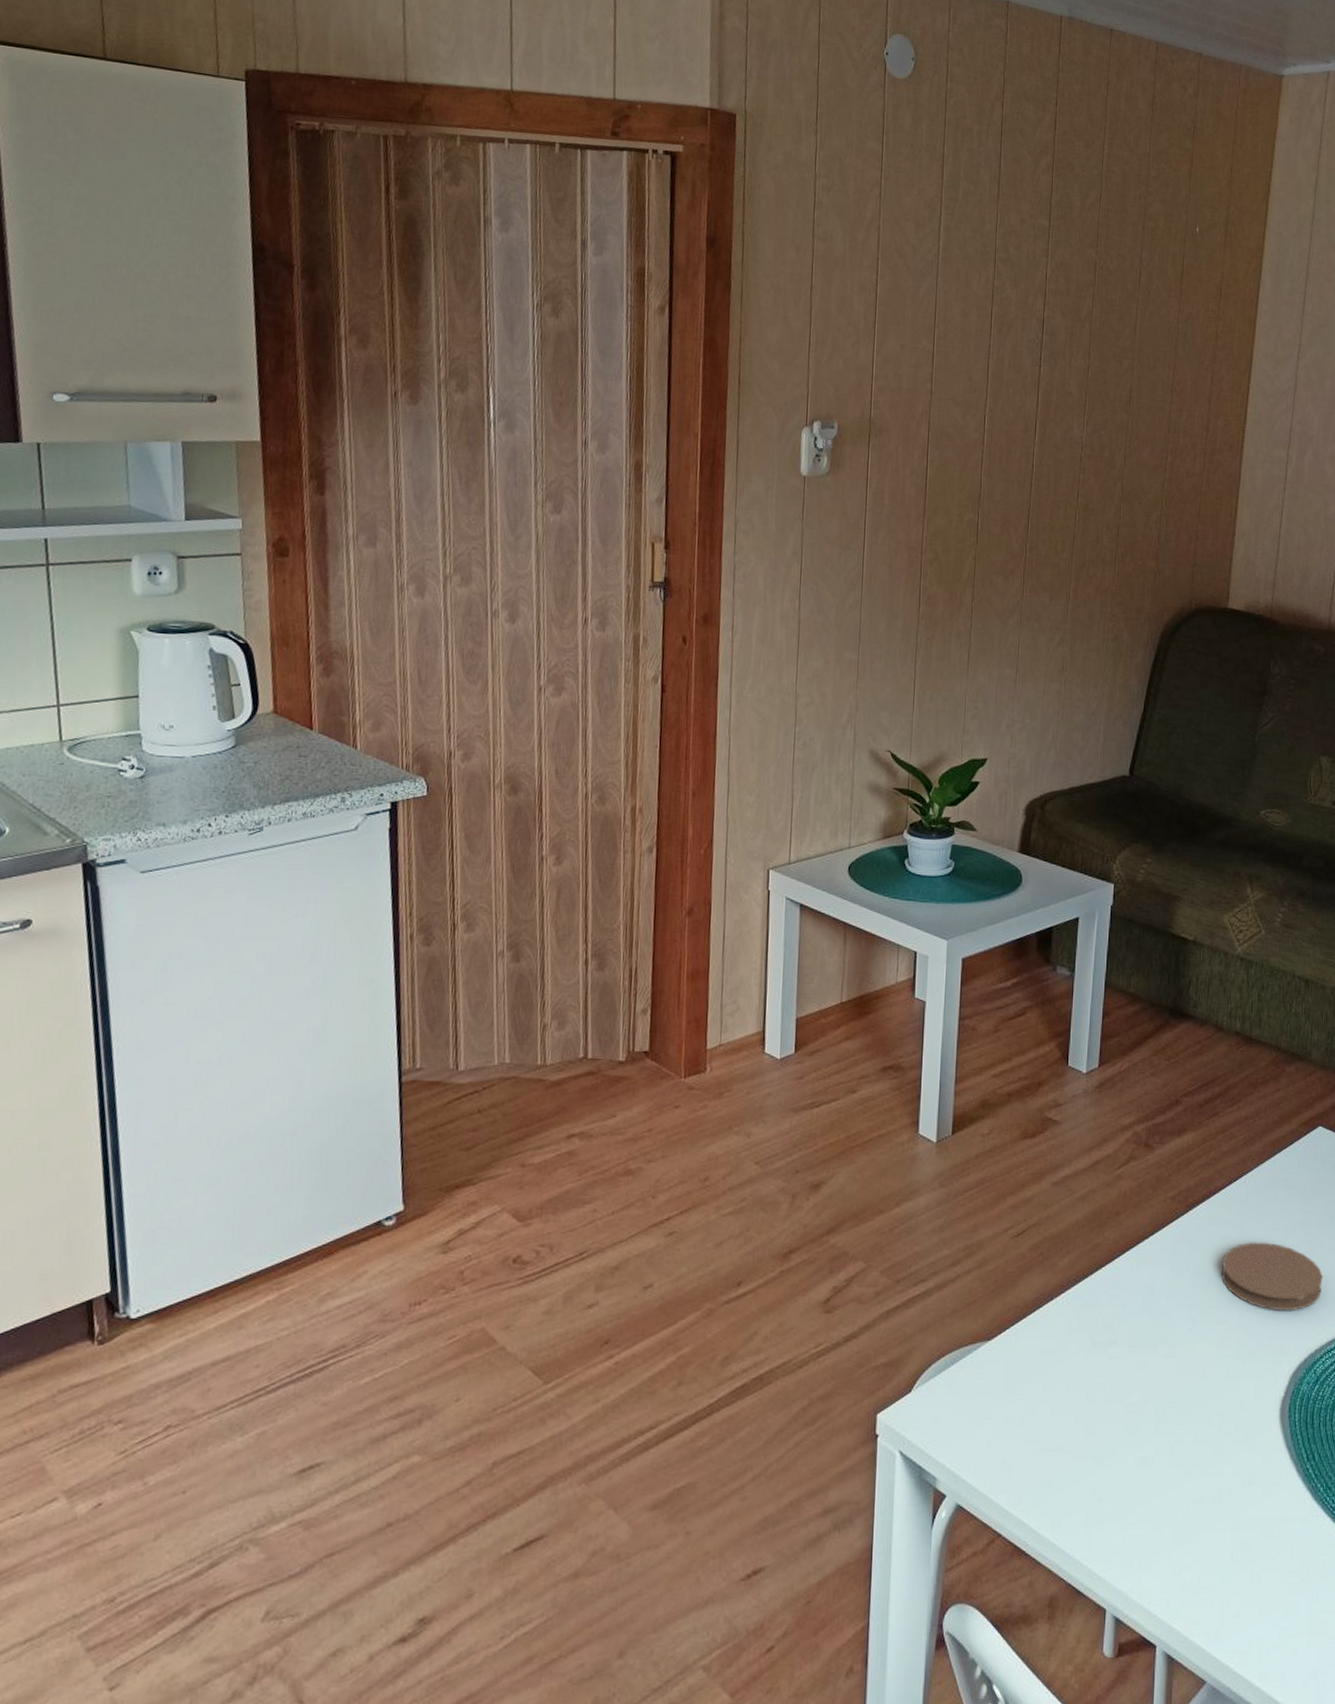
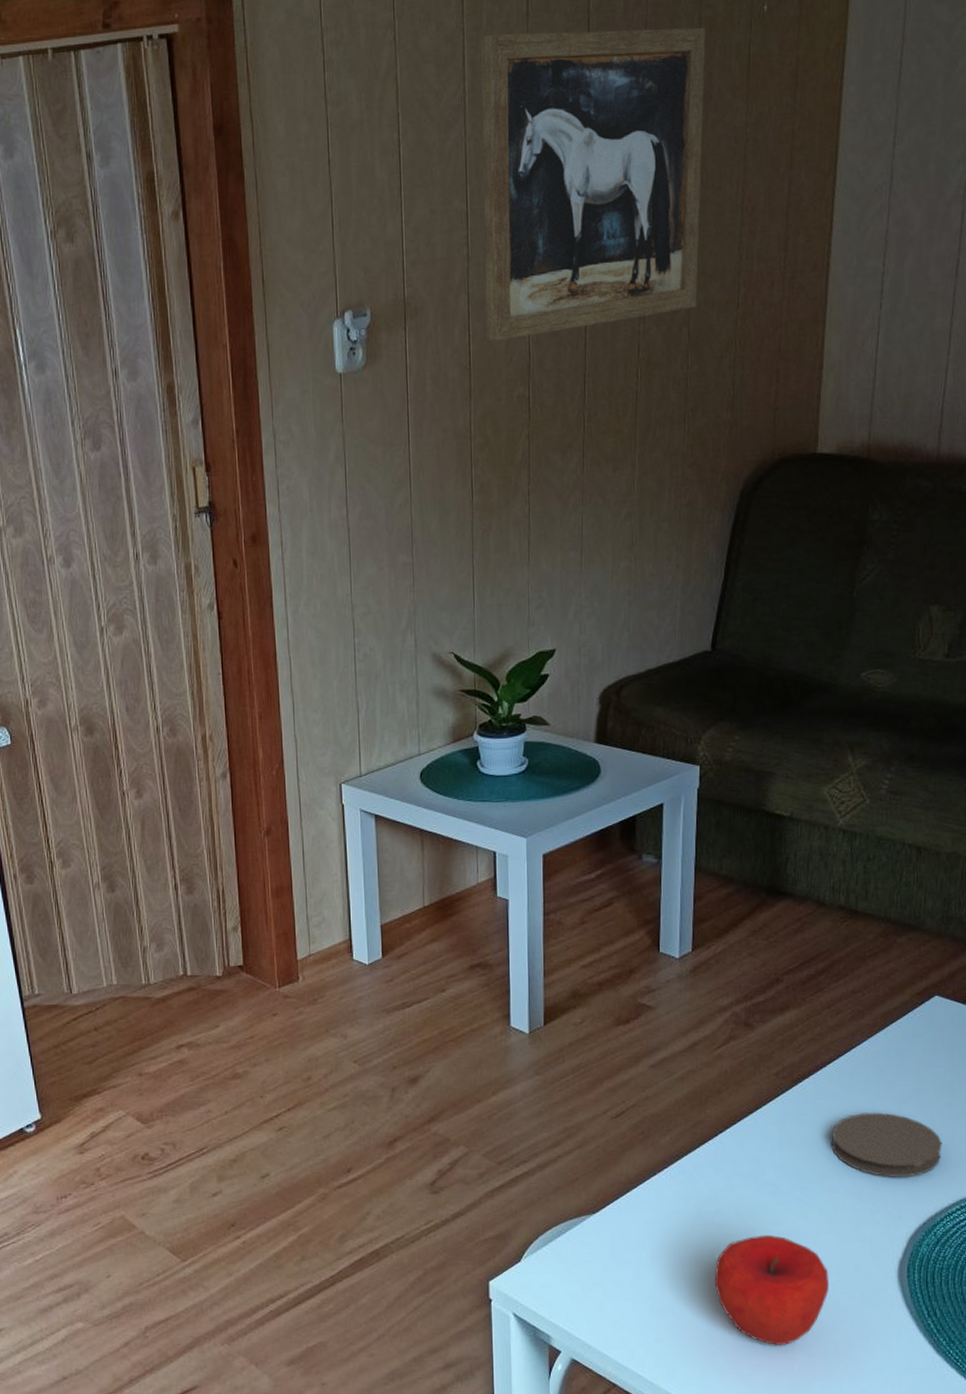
wall art: none [943,206,1148,469] -> present [481,27,706,342]
apple: none [1104,1368,1215,1492] -> present [714,1234,829,1346]

